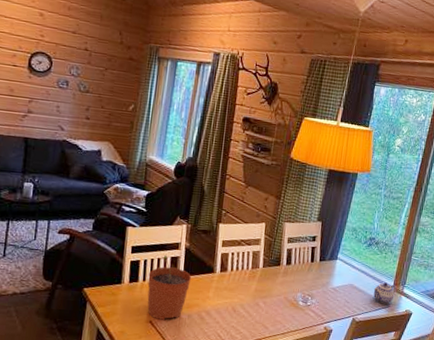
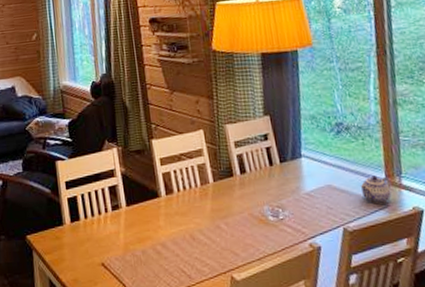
plant pot: present [147,255,191,320] -> none [89,185,136,261]

